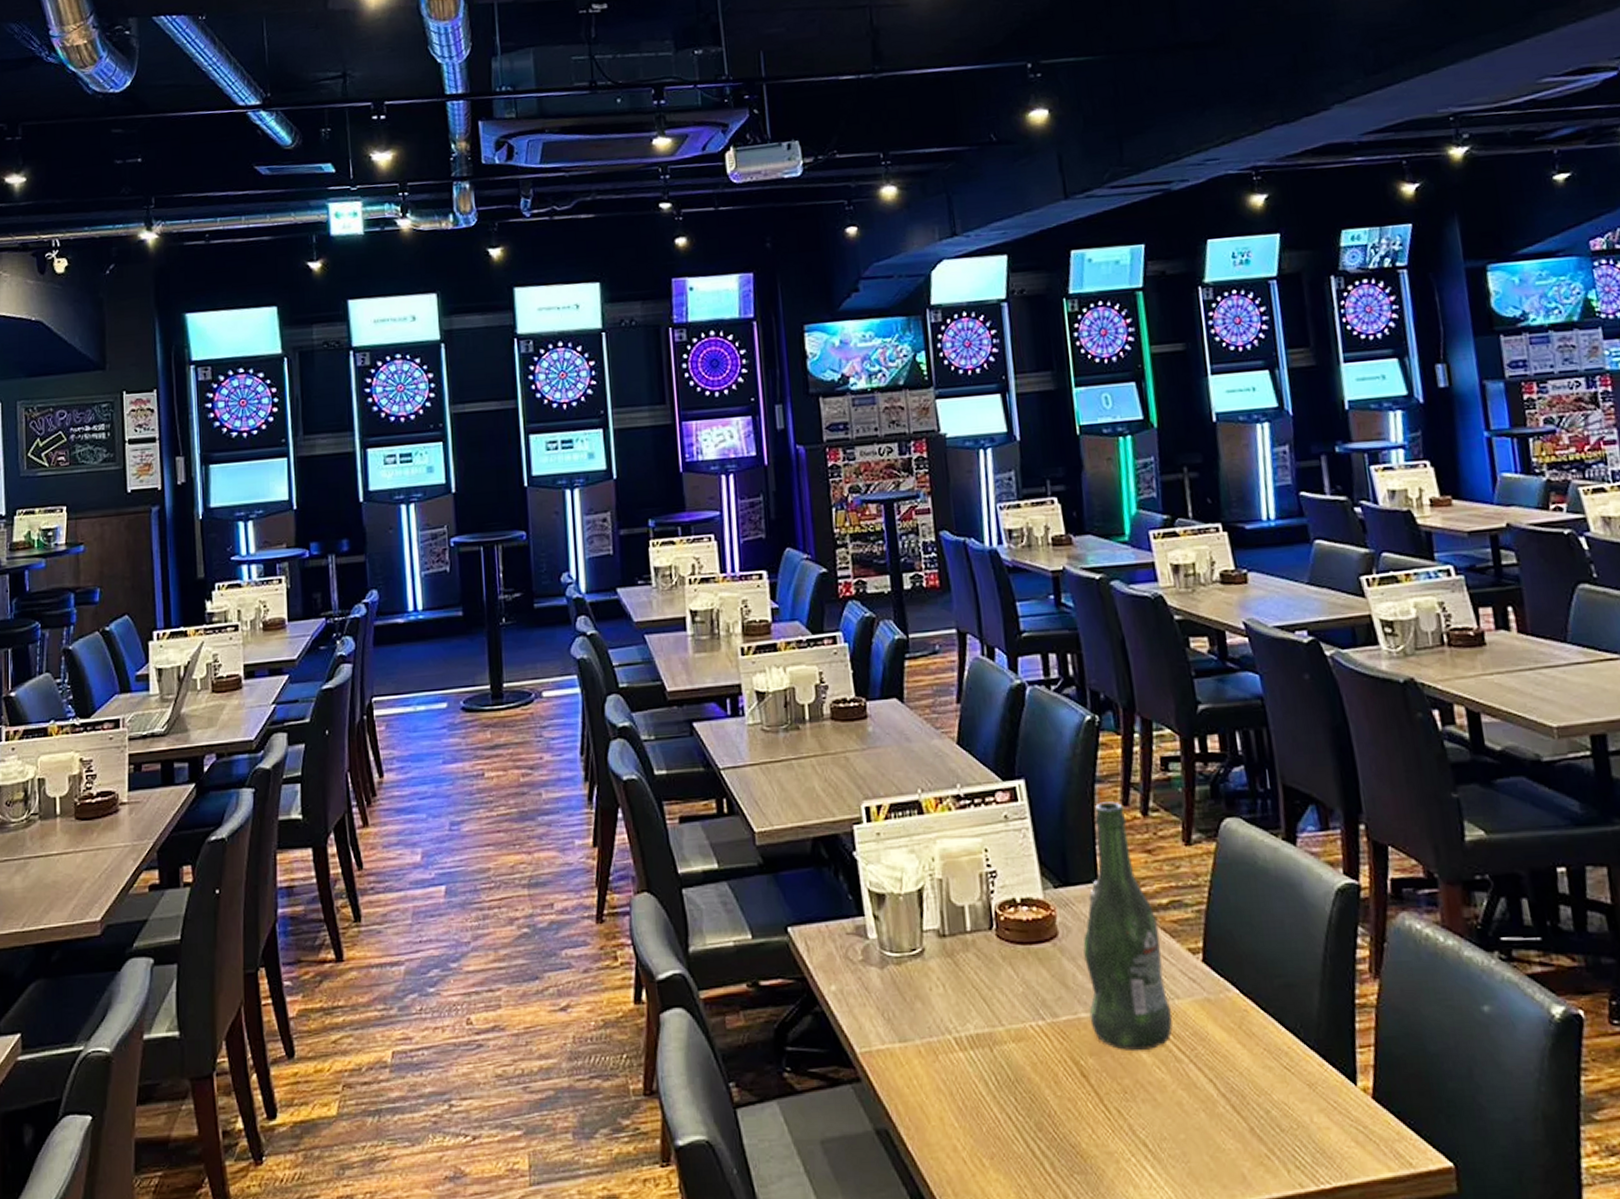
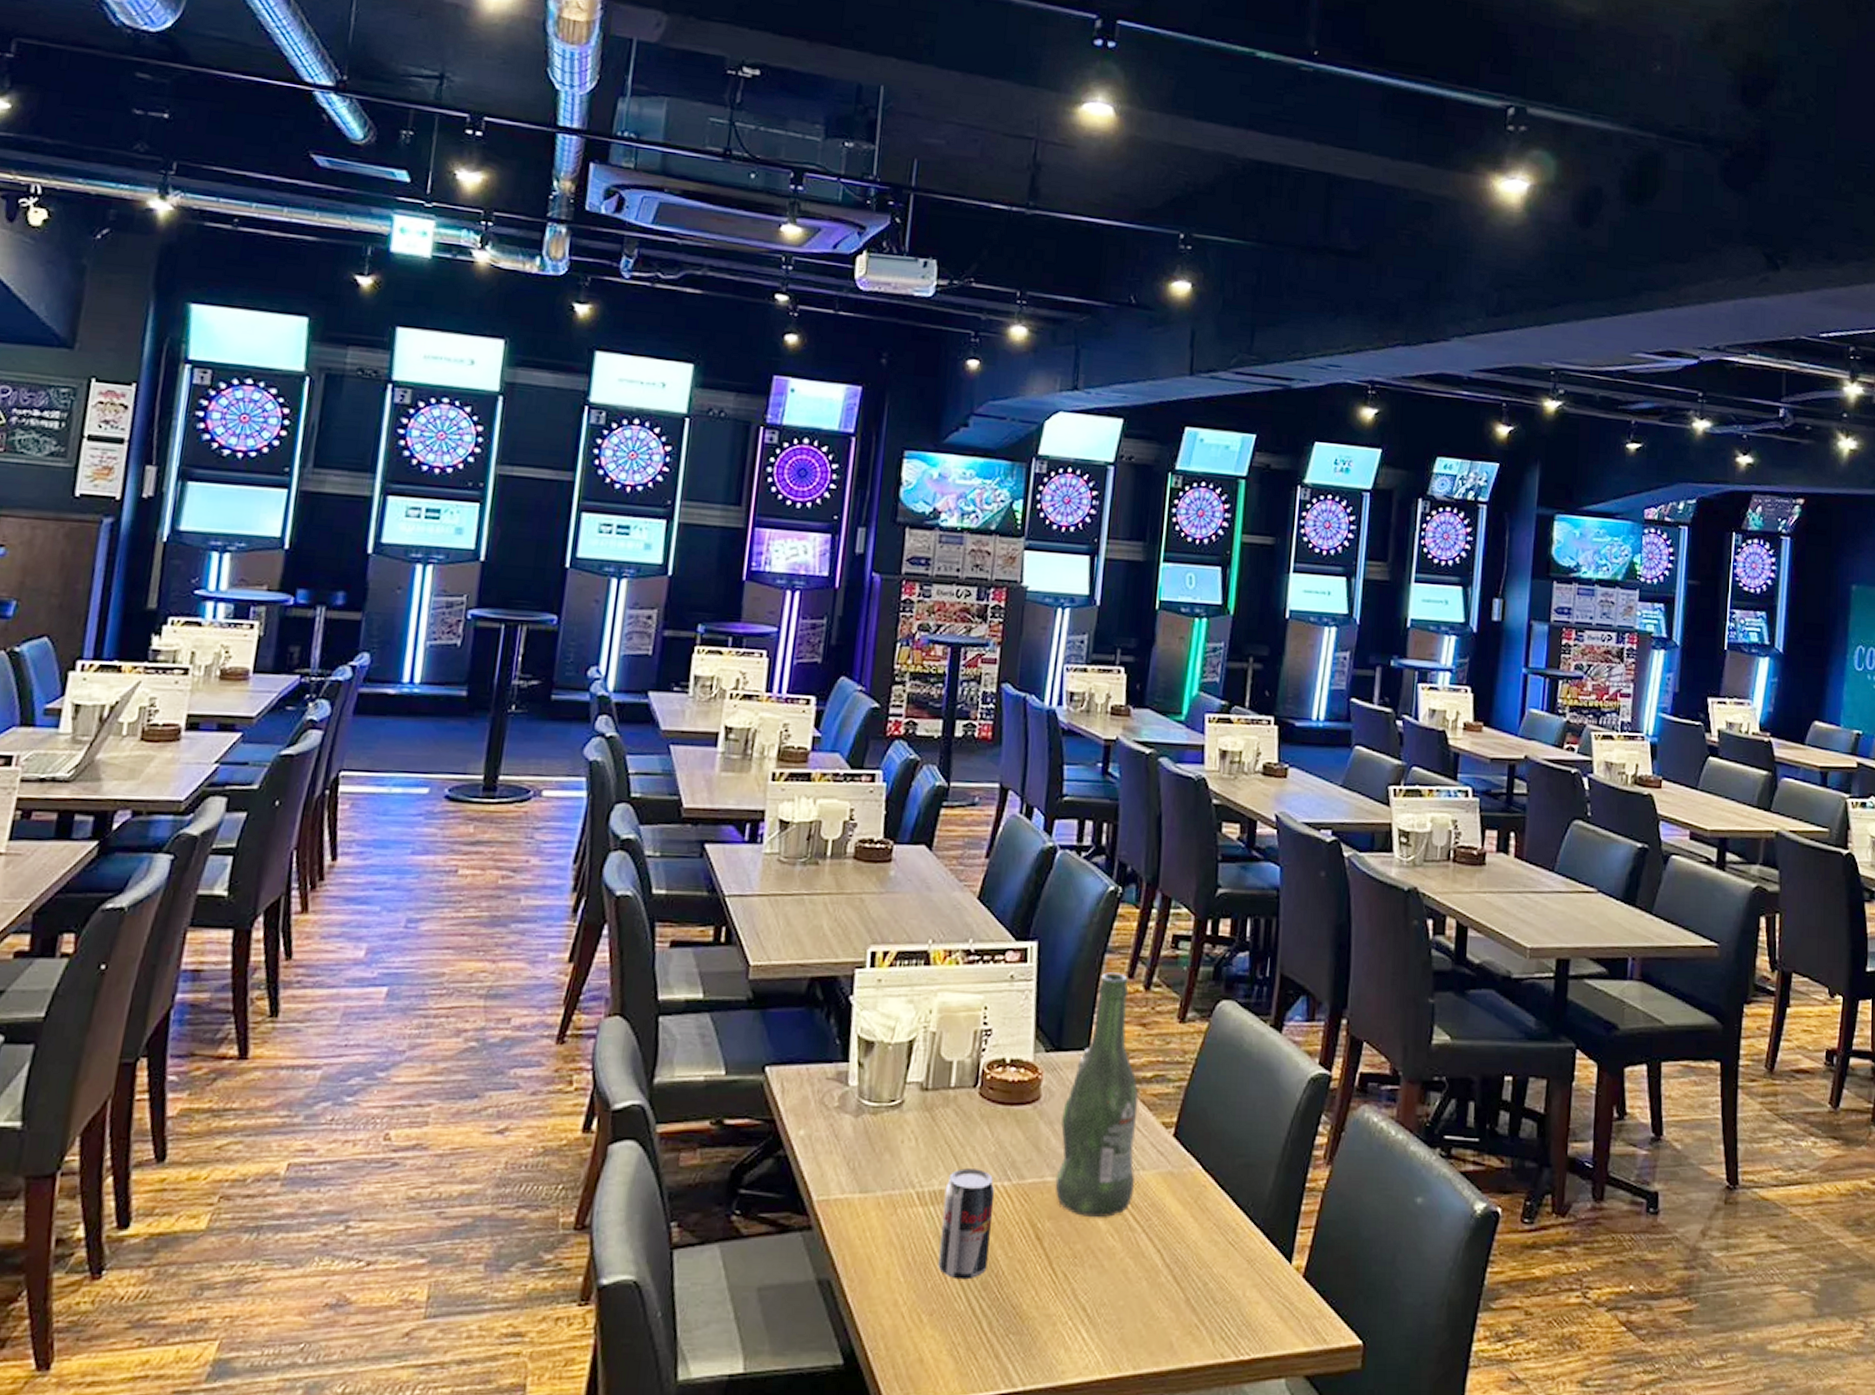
beverage can: none [981,1010,1038,1122] -> present [938,1168,995,1280]

